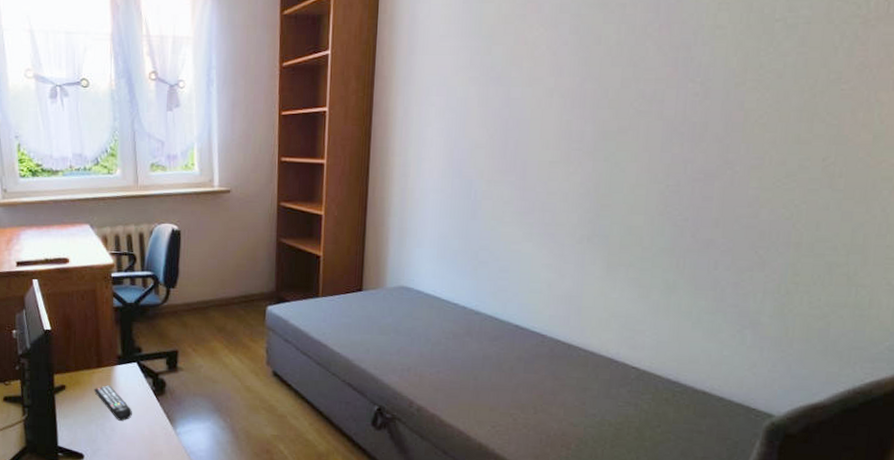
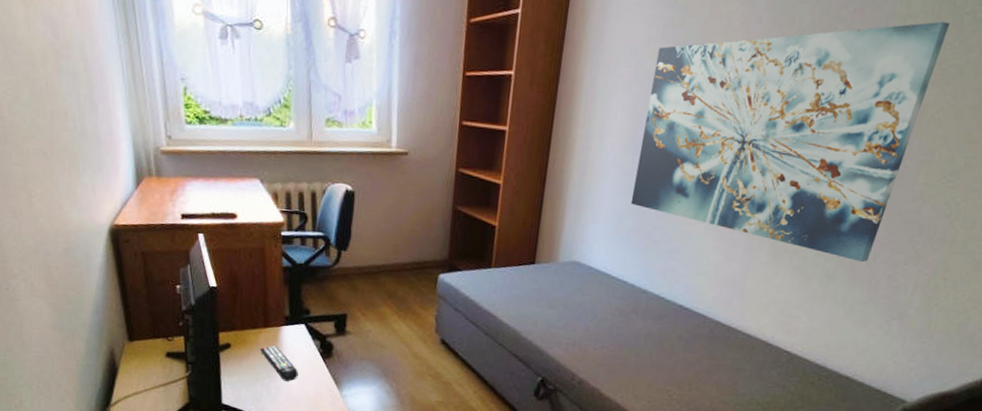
wall art: none [454,30,761,271] -> present [630,21,951,262]

